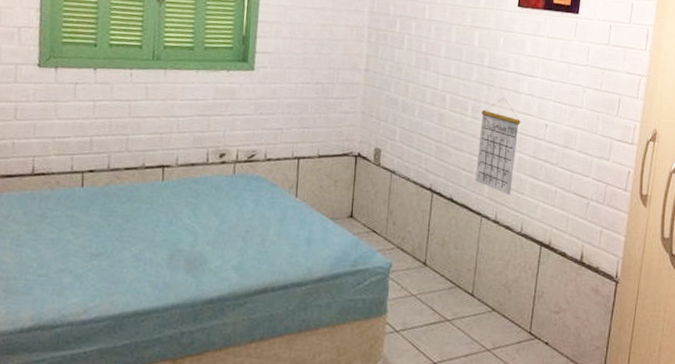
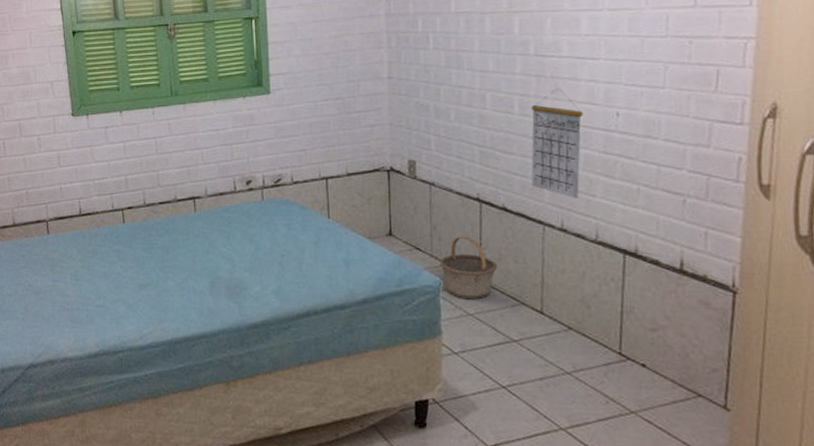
basket: none [391,222,441,282] -> present [439,236,498,300]

